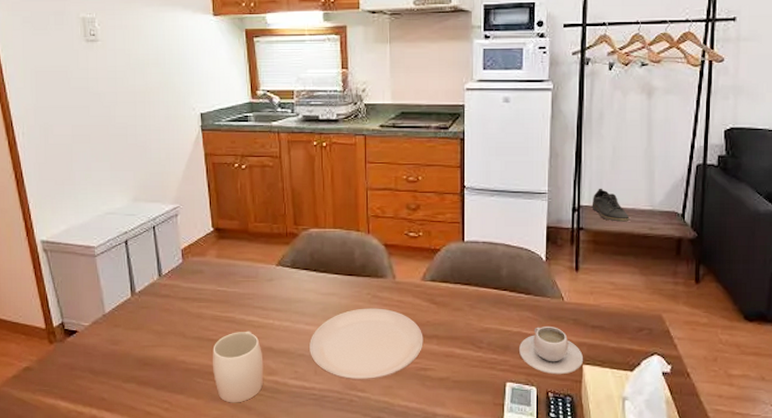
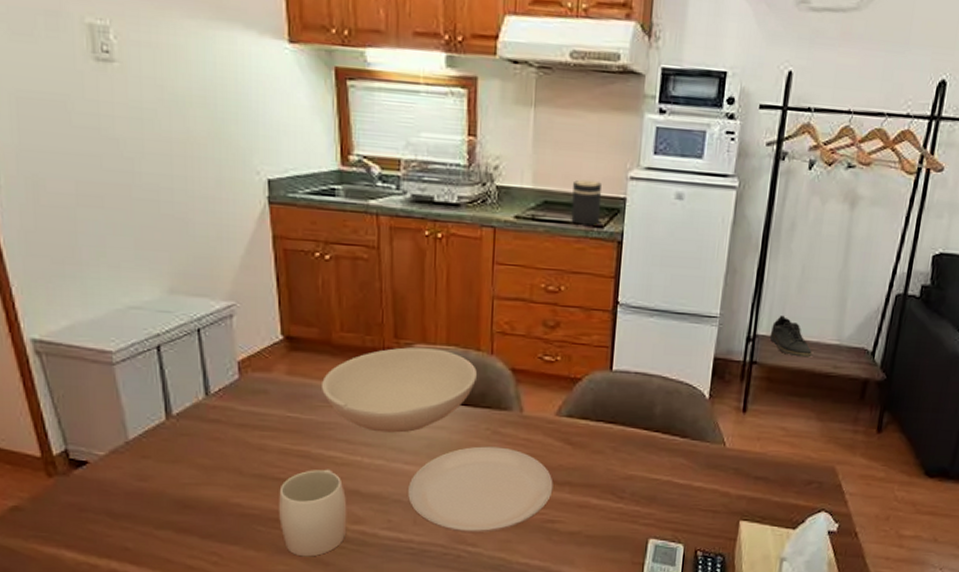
bowl: none [241,232,358,300] -> present [320,347,477,433]
cylinder: none [423,93,445,128] -> present [571,179,602,226]
teacup: present [518,325,584,375] -> none [666,475,742,532]

